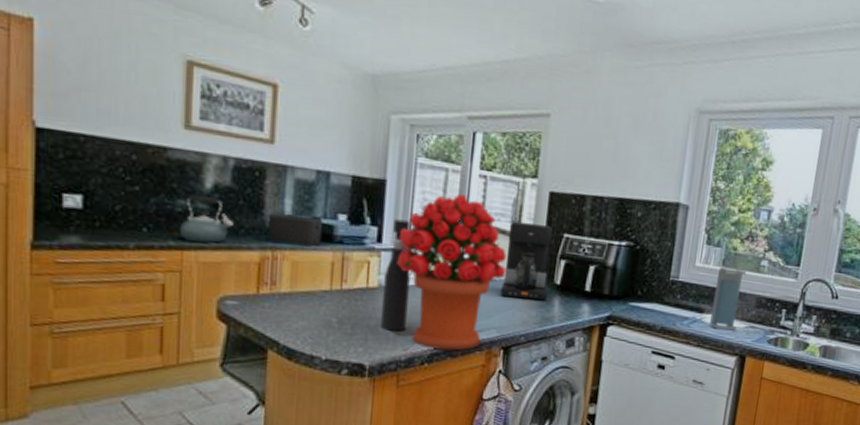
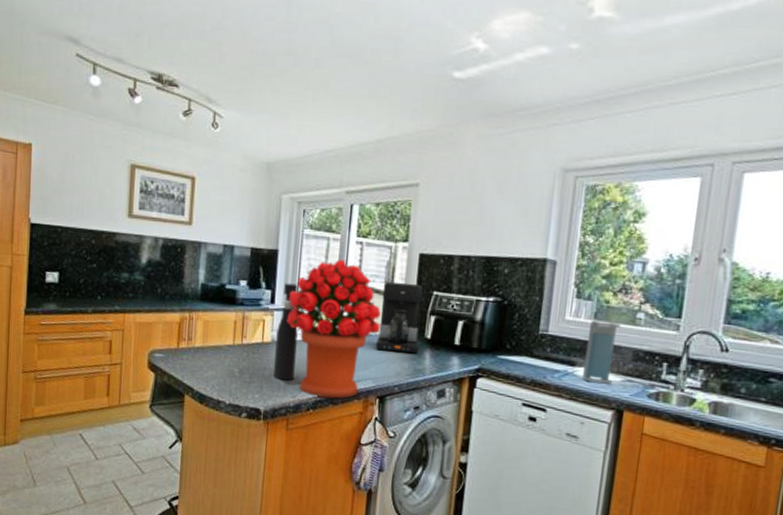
kettle: present [179,195,234,244] -> none [122,269,161,308]
toaster: present [267,213,324,247] -> none [186,281,228,309]

